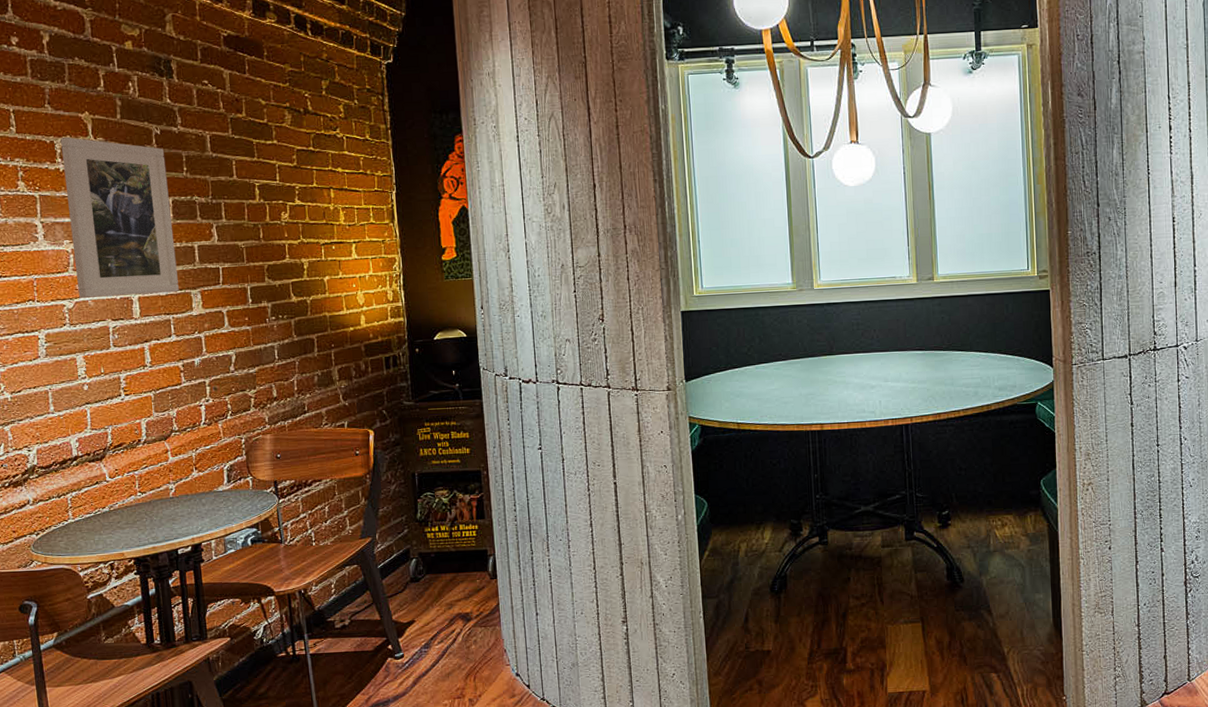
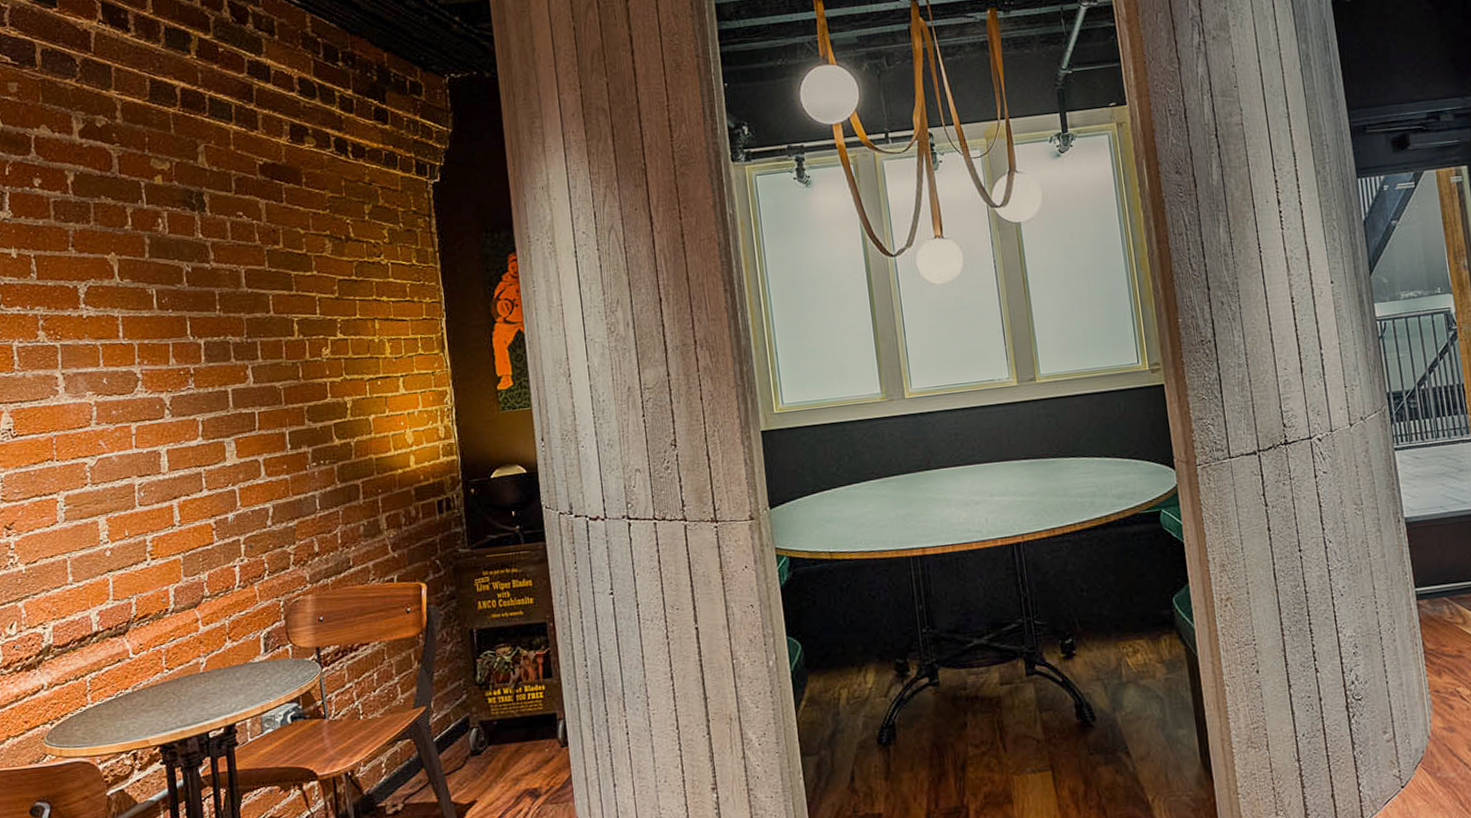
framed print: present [60,137,179,299] -> none [84,280,211,455]

